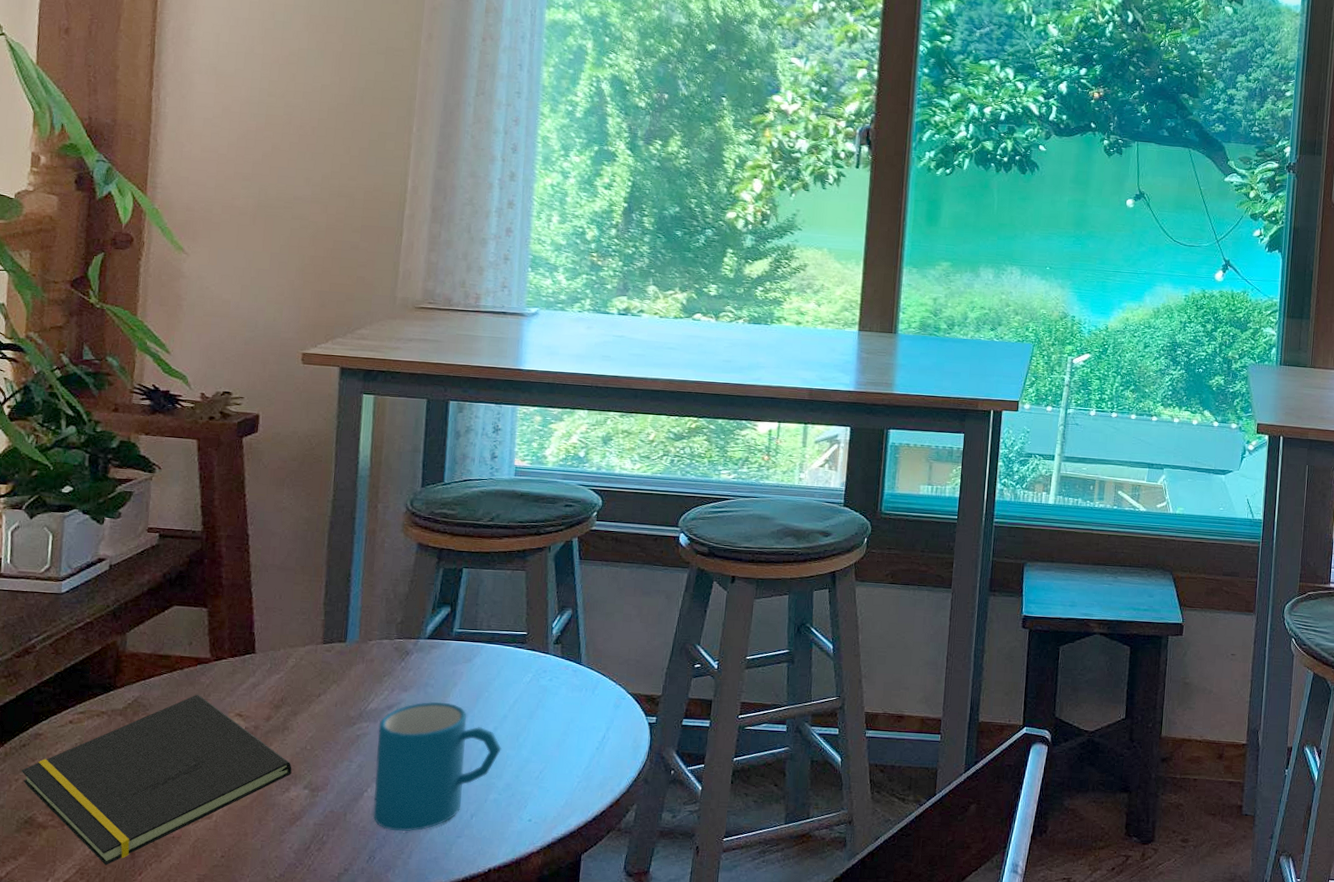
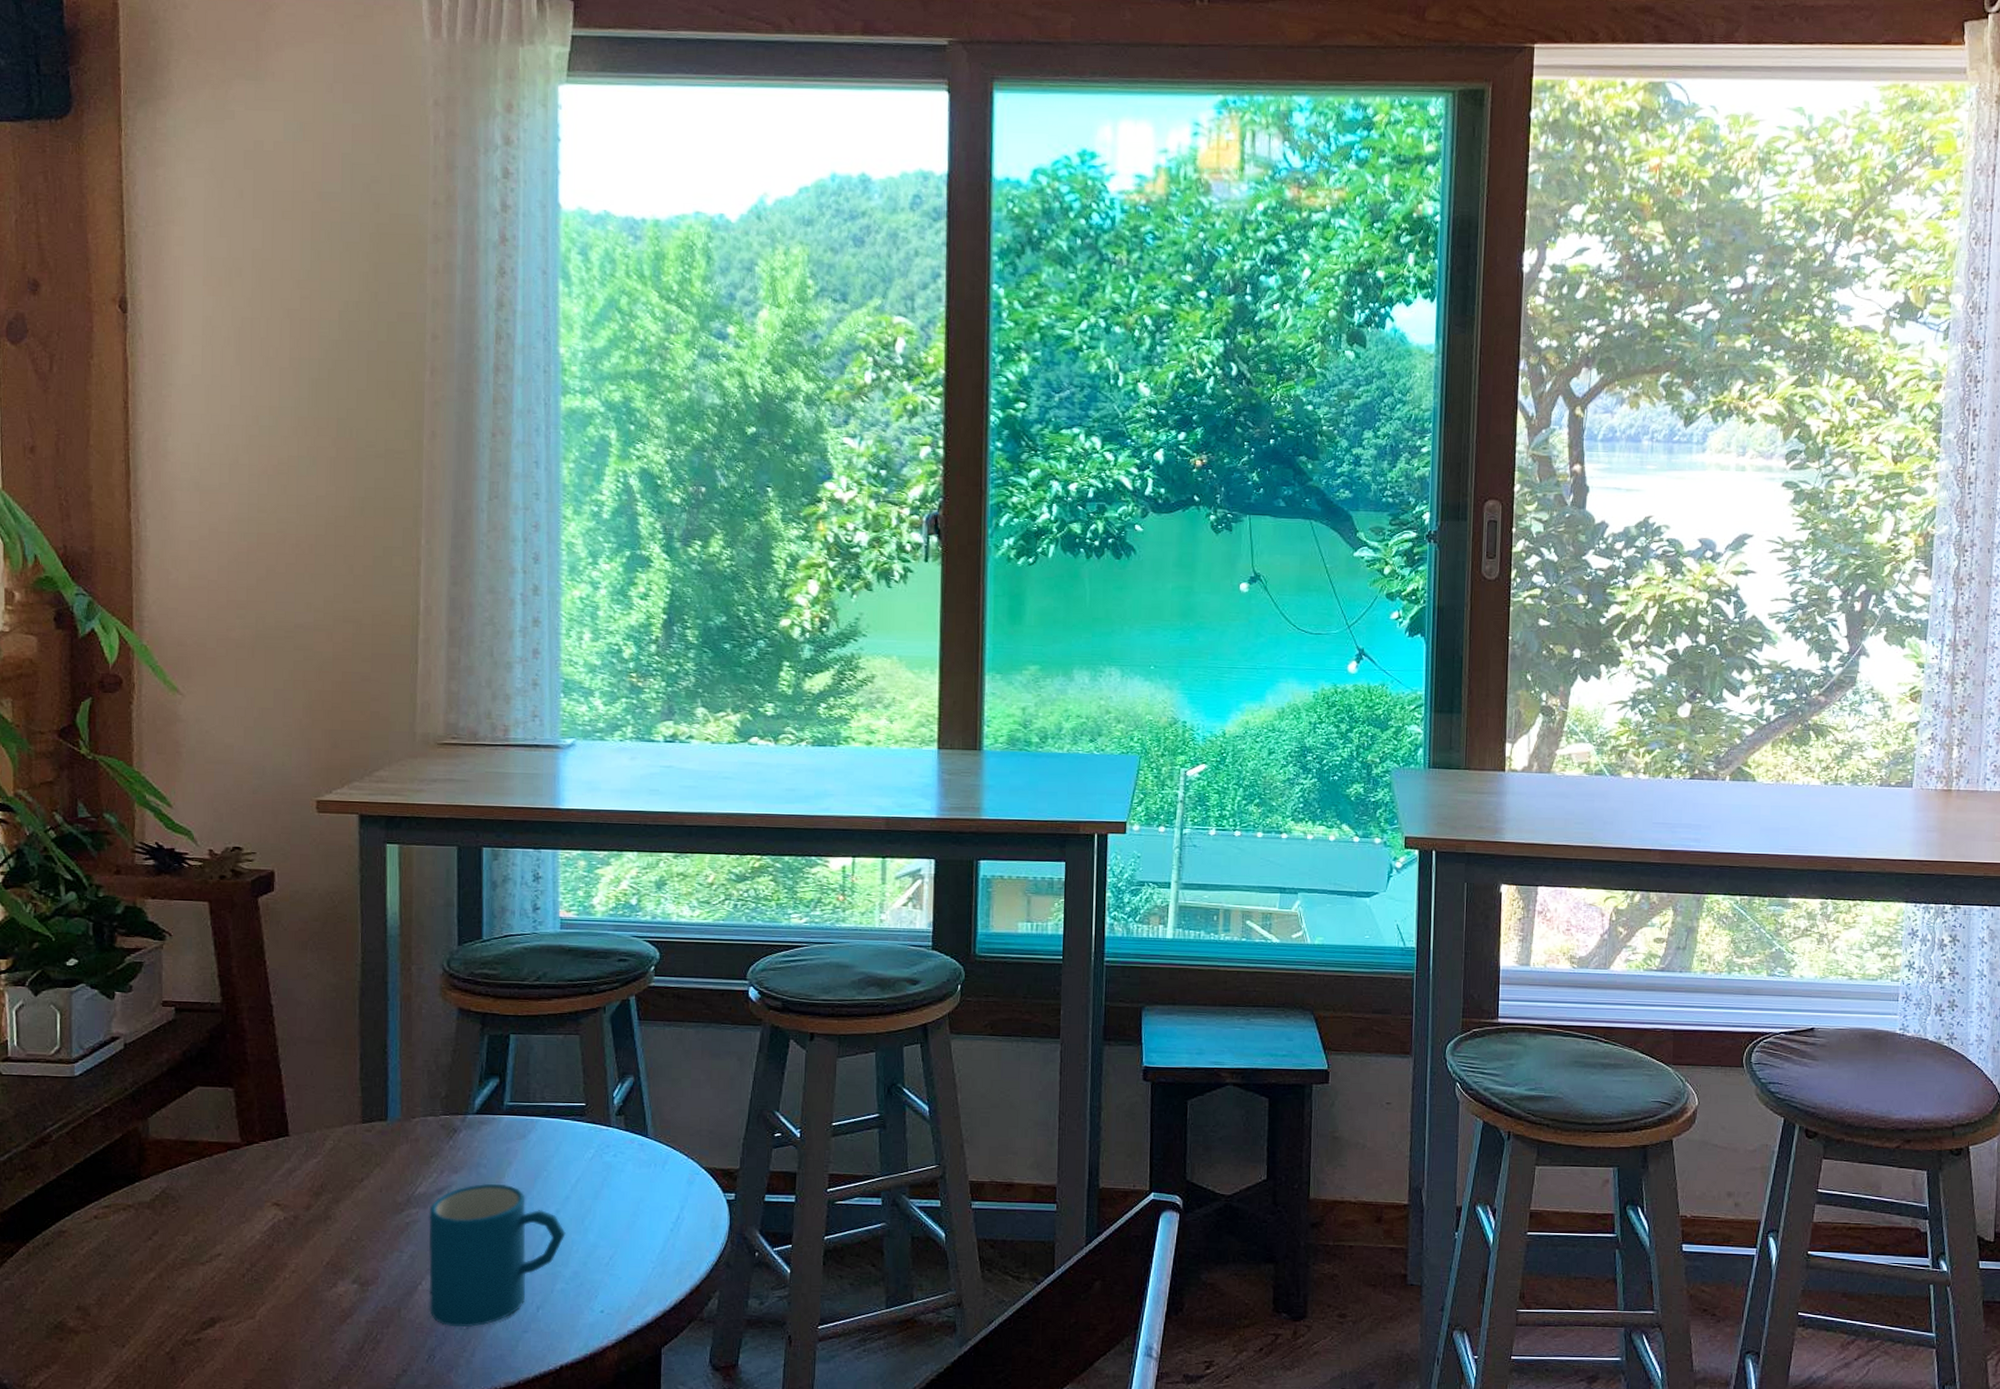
notepad: present [21,694,292,866] -> none [47,1182,338,1372]

